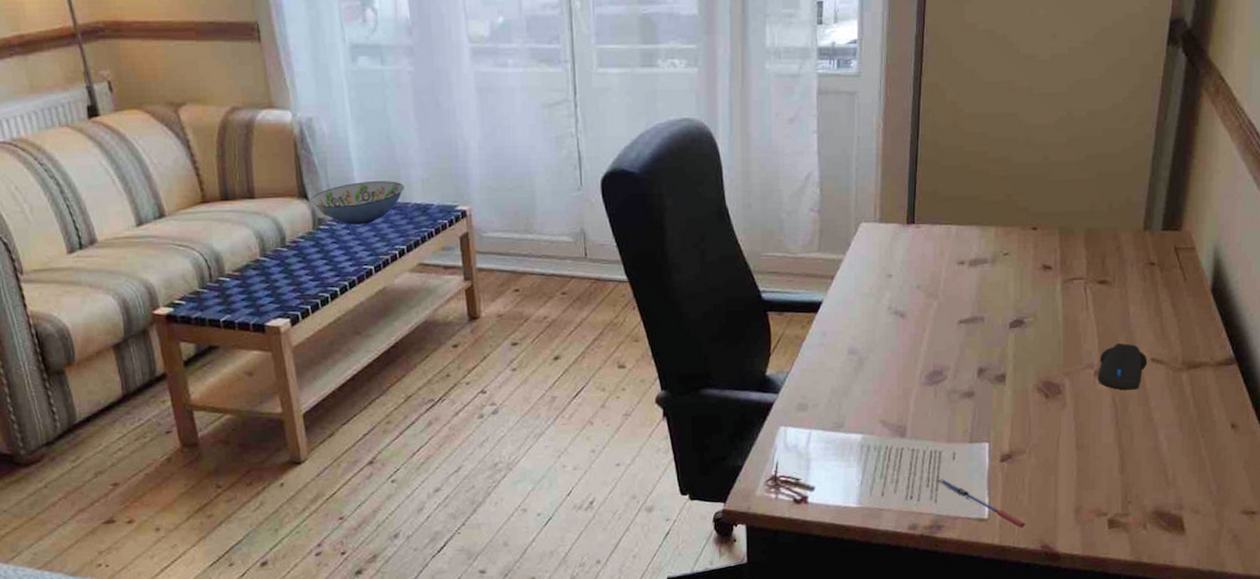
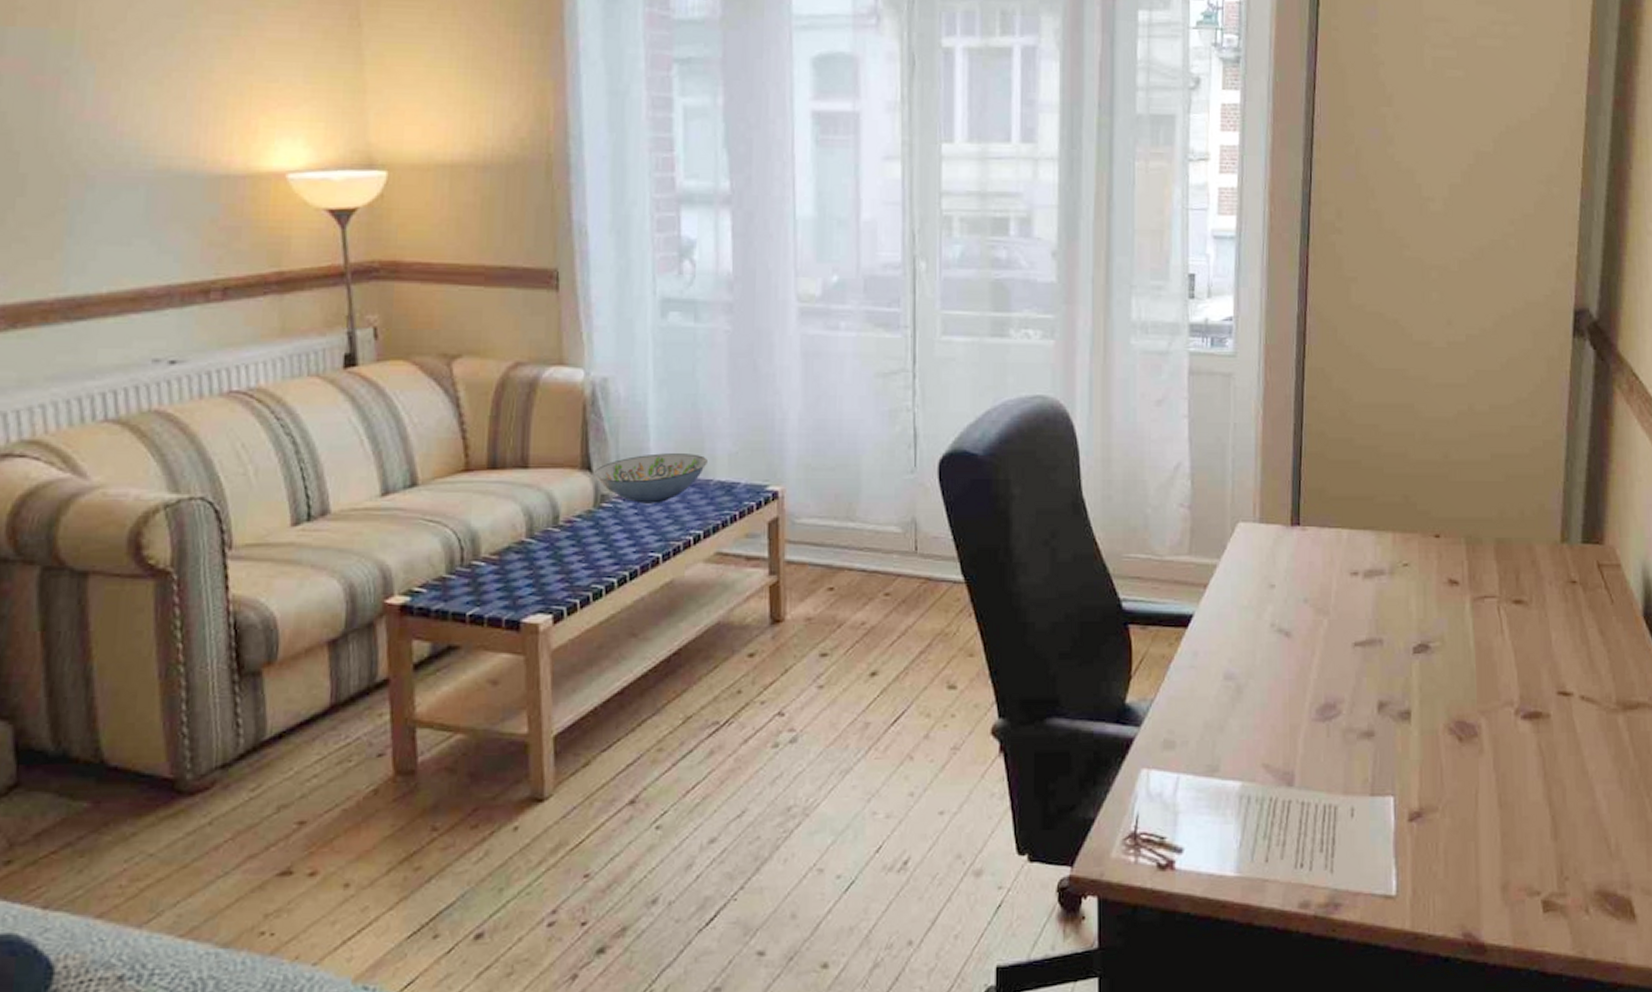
pen: present [936,477,1026,528] -> none [1332,840,1443,909]
computer mouse: present [1098,343,1148,390] -> none [1519,676,1576,734]

